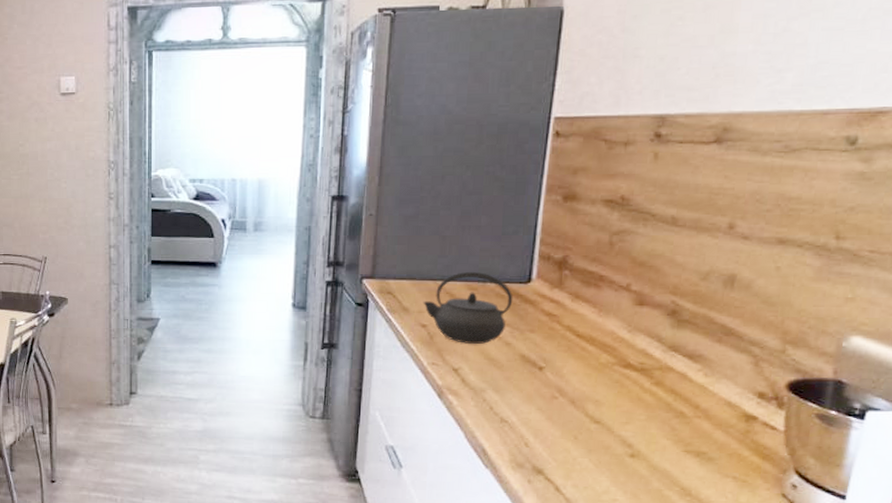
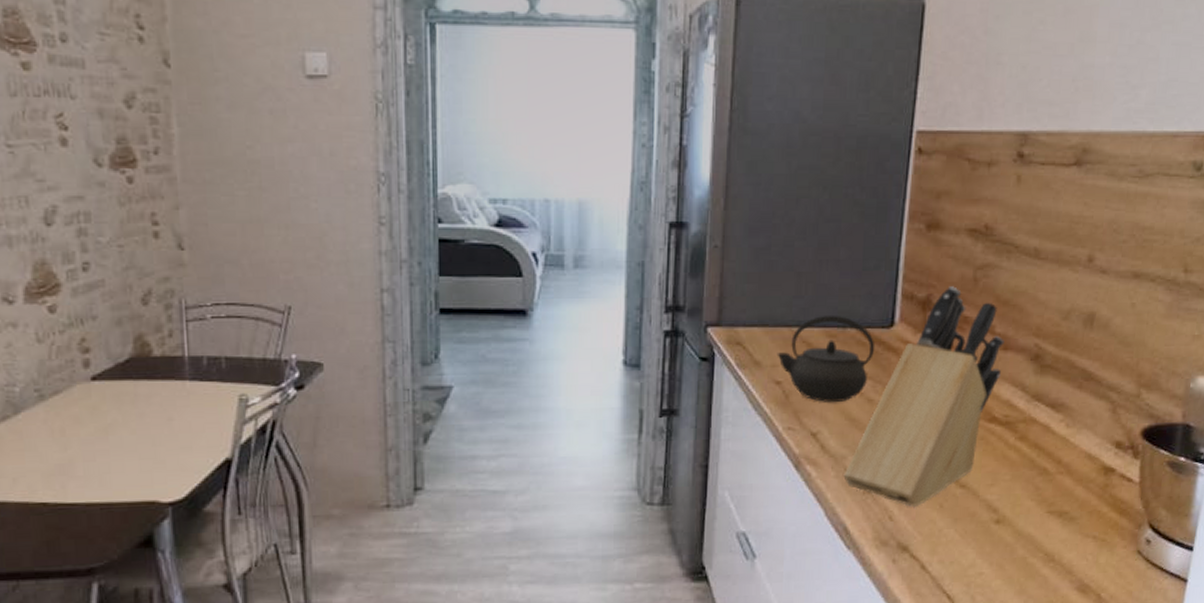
knife block: none [482,249,640,437] -> present [843,286,1004,507]

